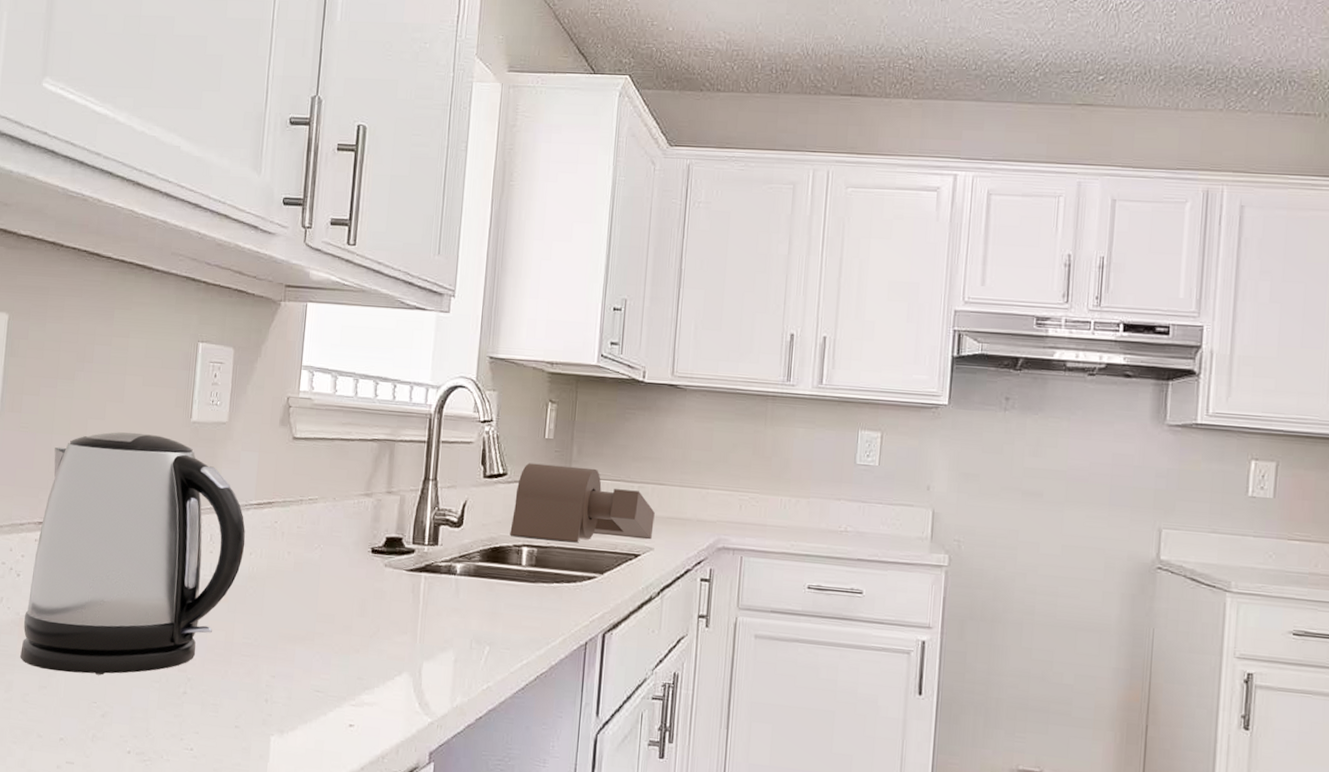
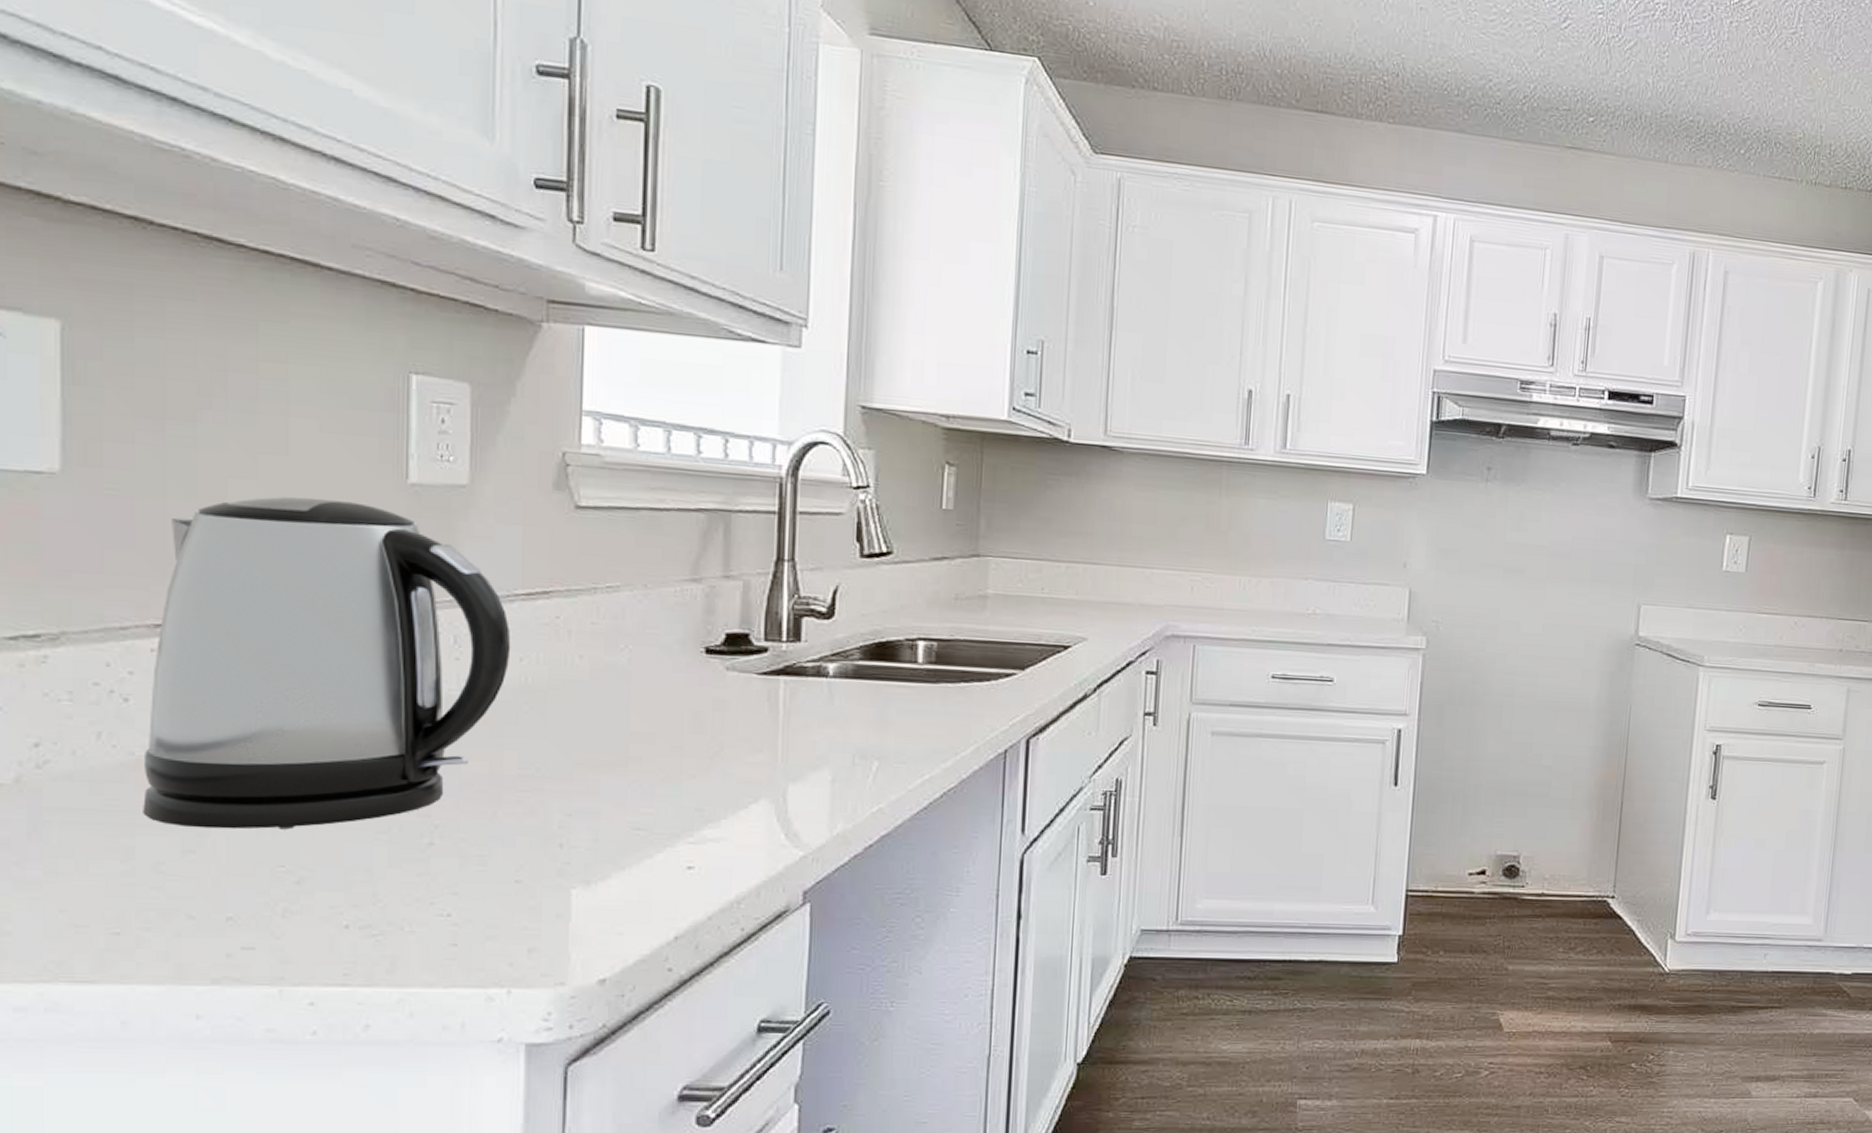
paper towel holder: present [510,463,655,543] -> none [900,539,1088,634]

